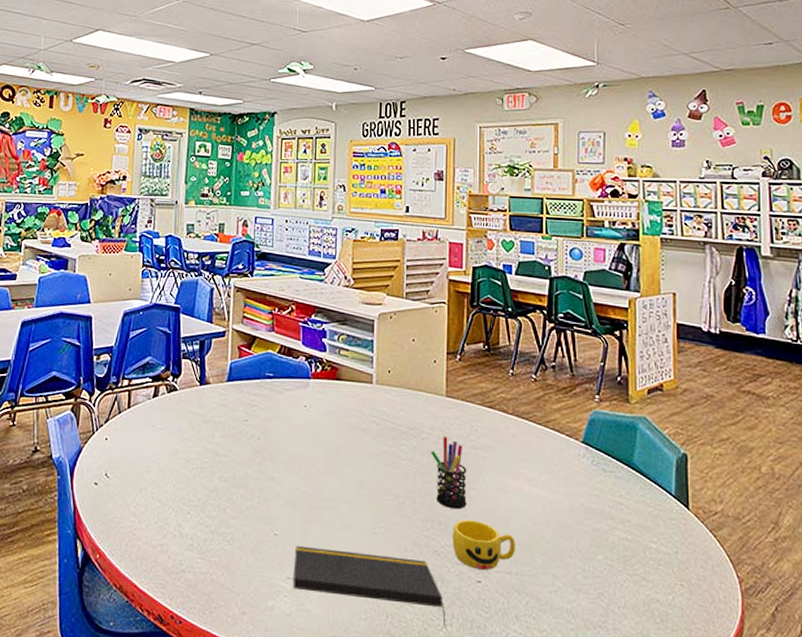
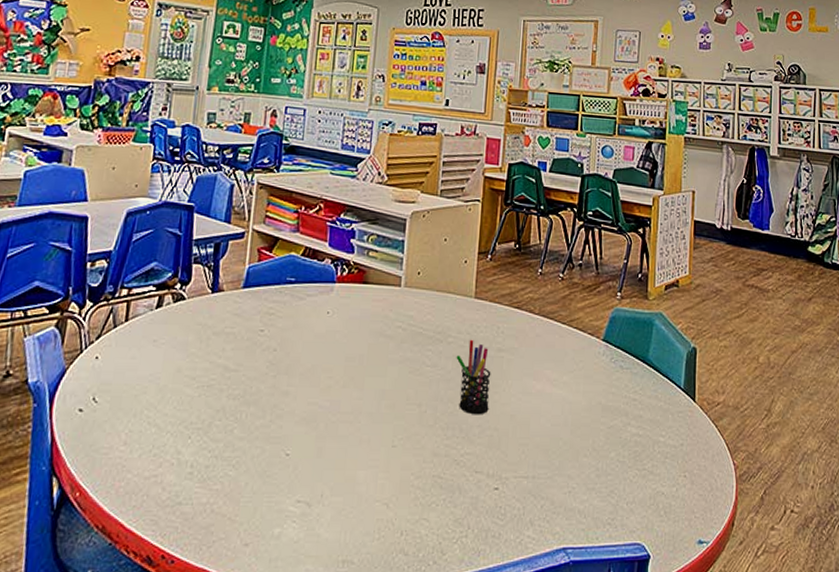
notepad: present [293,545,446,630] -> none [302,465,461,542]
cup: present [453,520,515,570] -> none [472,425,534,476]

